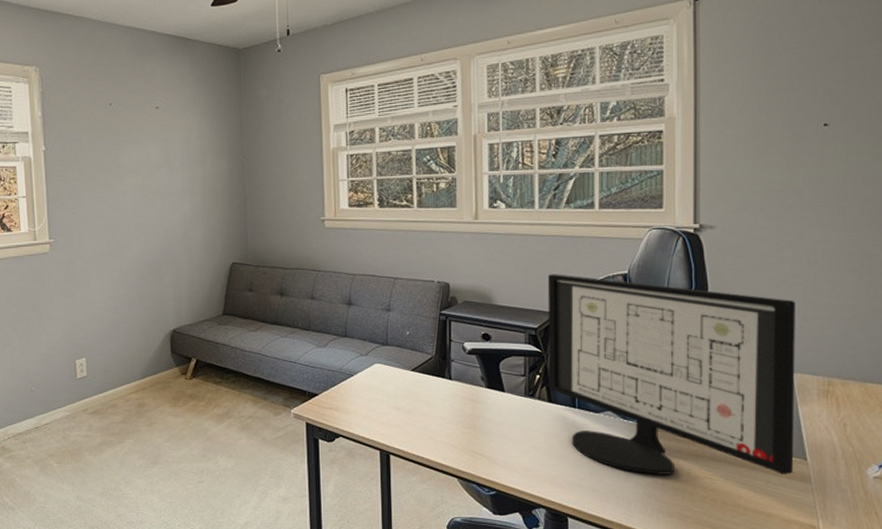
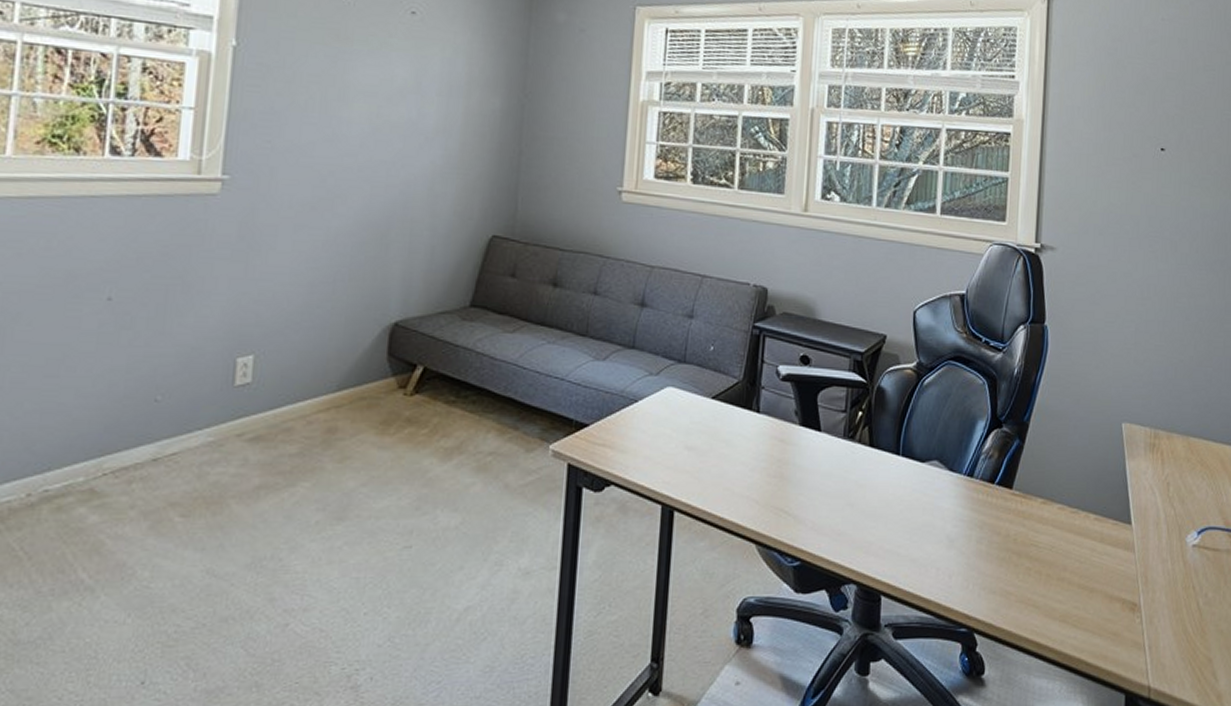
computer monitor: present [547,274,795,475] -> none [871,287,1128,543]

